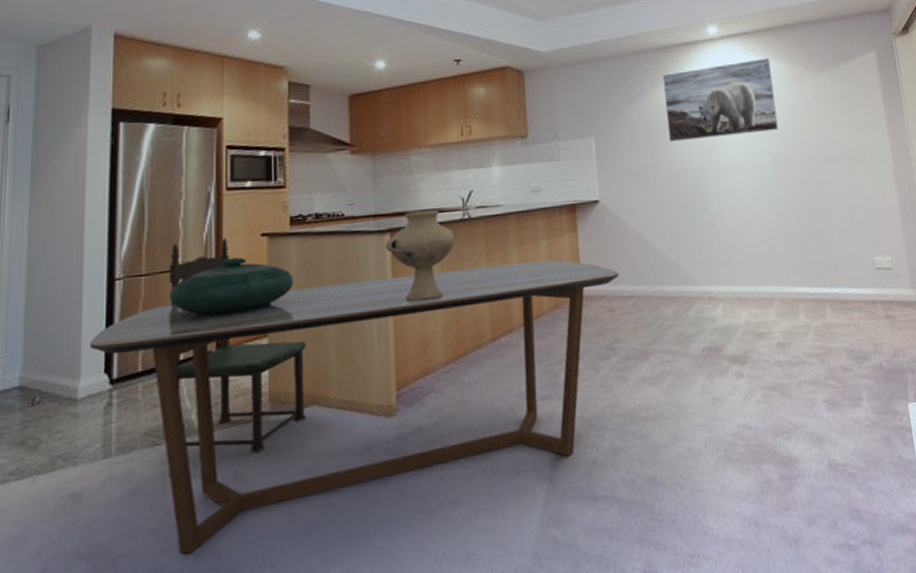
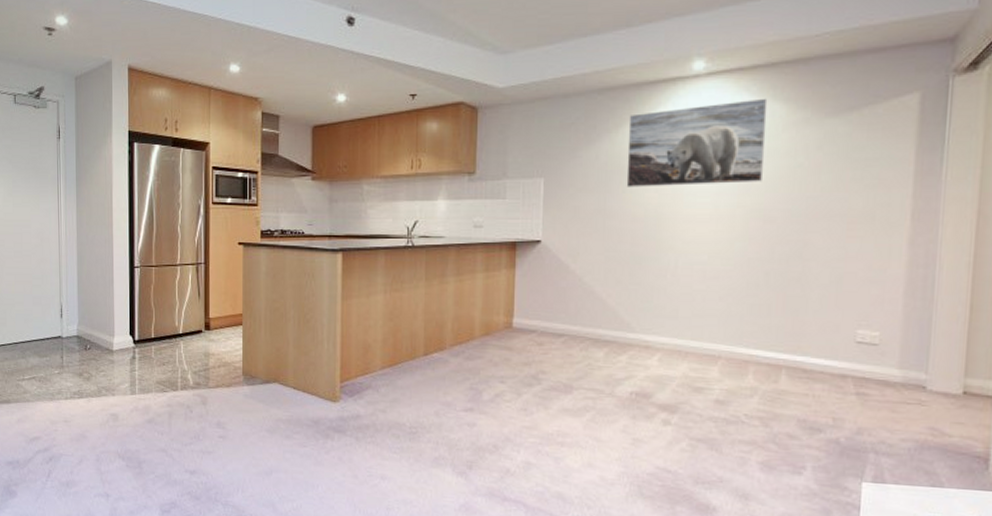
dining table: present [89,259,620,555] -> none [119,290,553,470]
dining chair: present [169,238,307,453] -> none [171,243,272,410]
decorative bowl: present [169,257,294,317] -> none [171,259,263,305]
vase: present [386,210,457,301] -> none [338,235,400,313]

